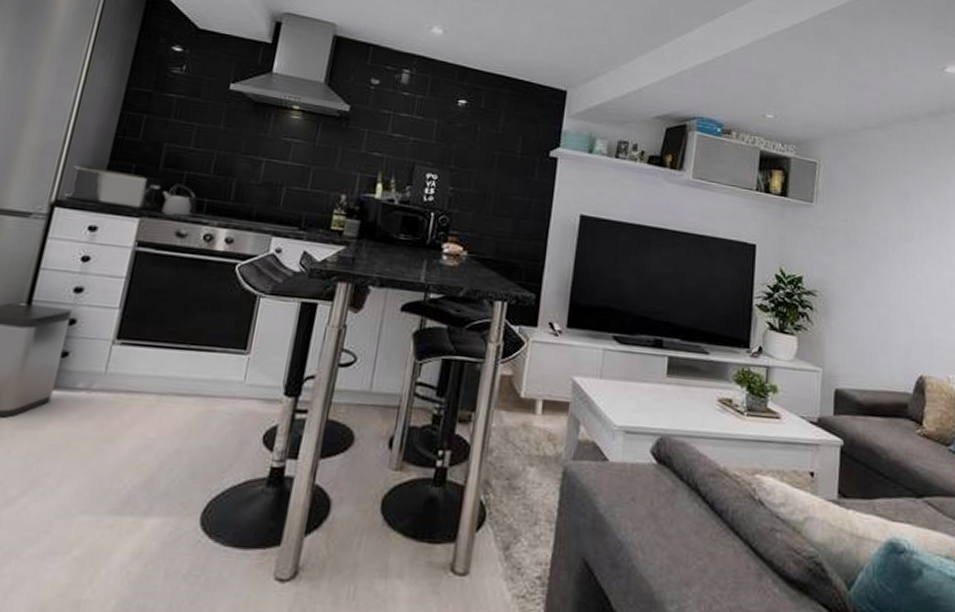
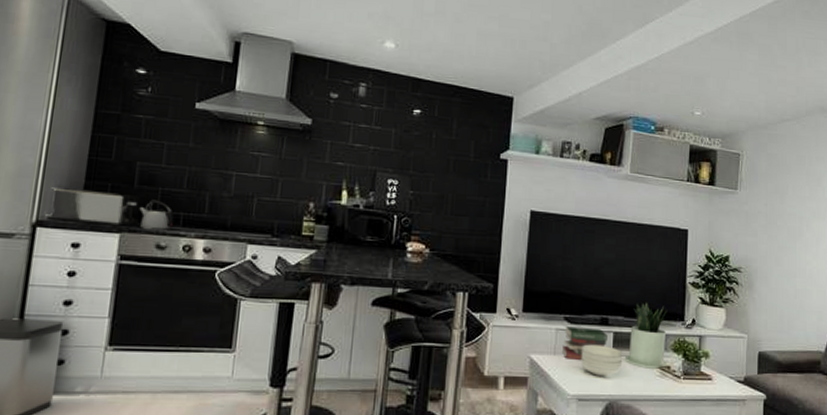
books: none [608,347,662,387] -> present [561,326,608,361]
bowl: none [629,368,678,408] -> present [580,344,623,377]
planter: none [680,324,731,403] -> present [624,302,668,369]

